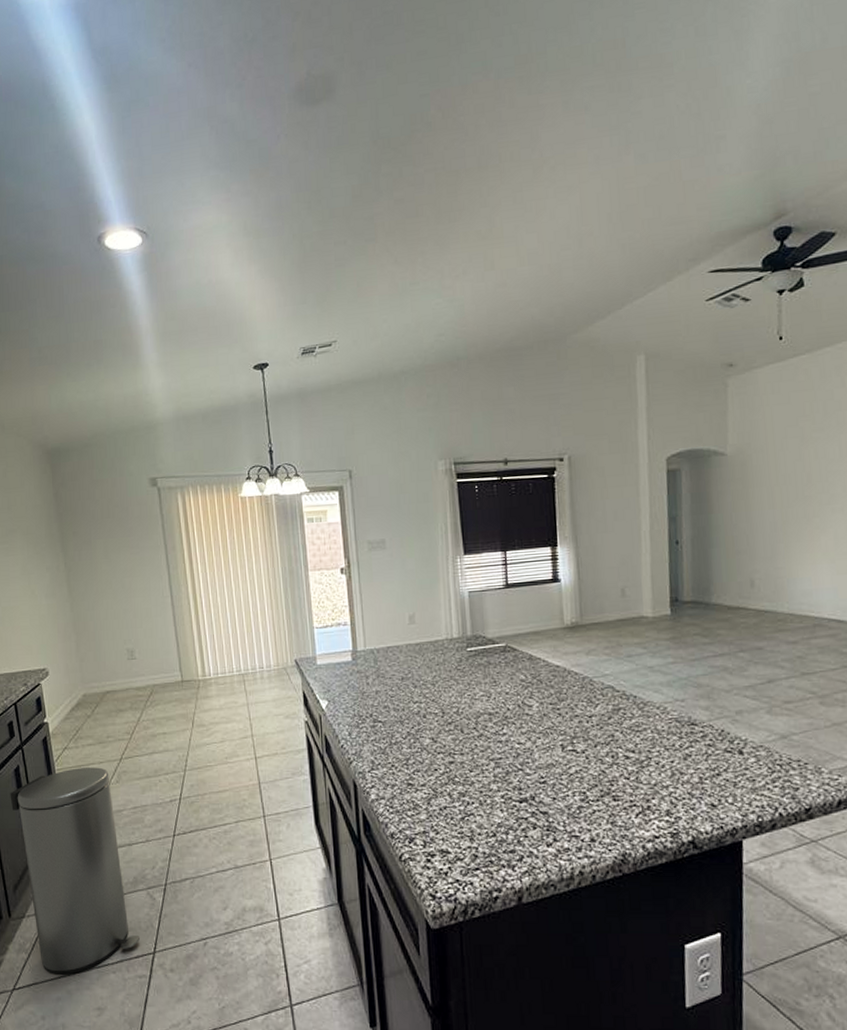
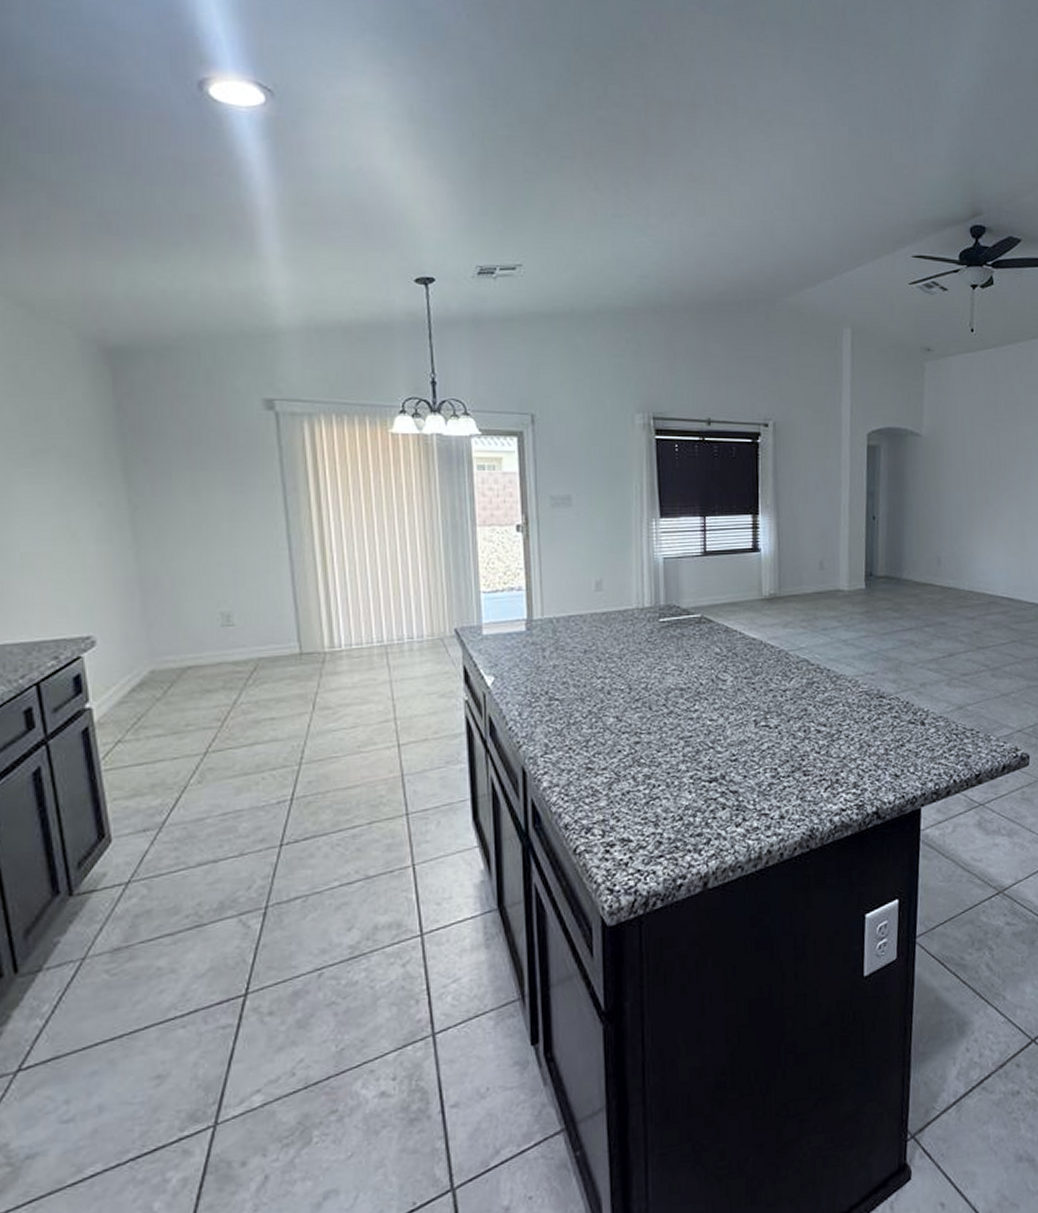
pedal bin: present [10,767,140,975] -> none [23,764,225,1042]

